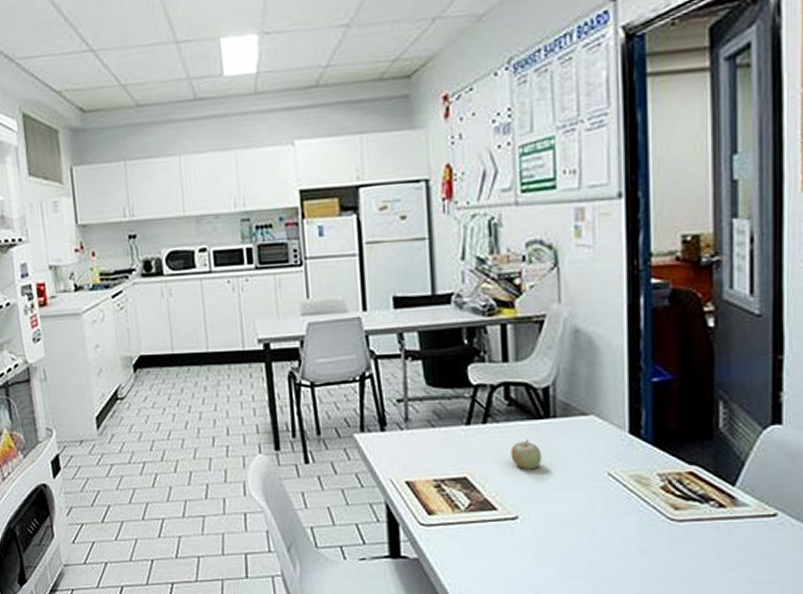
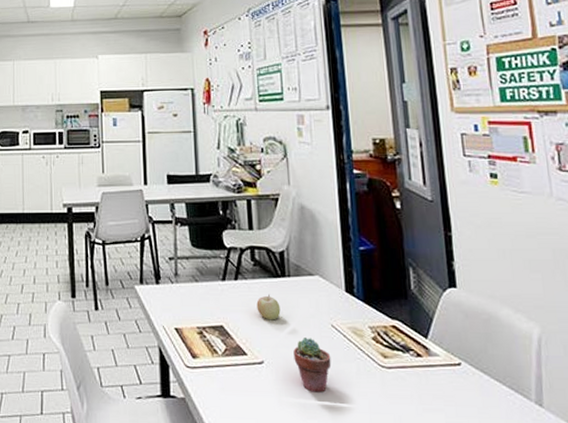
potted succulent: none [556,489,605,550] -> present [293,338,332,393]

